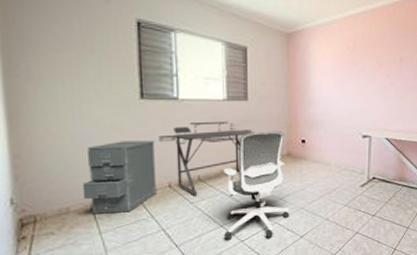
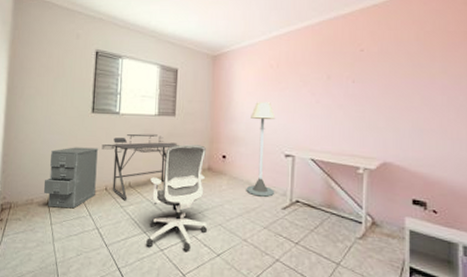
floor lamp: none [326,84,354,177] -> present [246,102,276,197]

